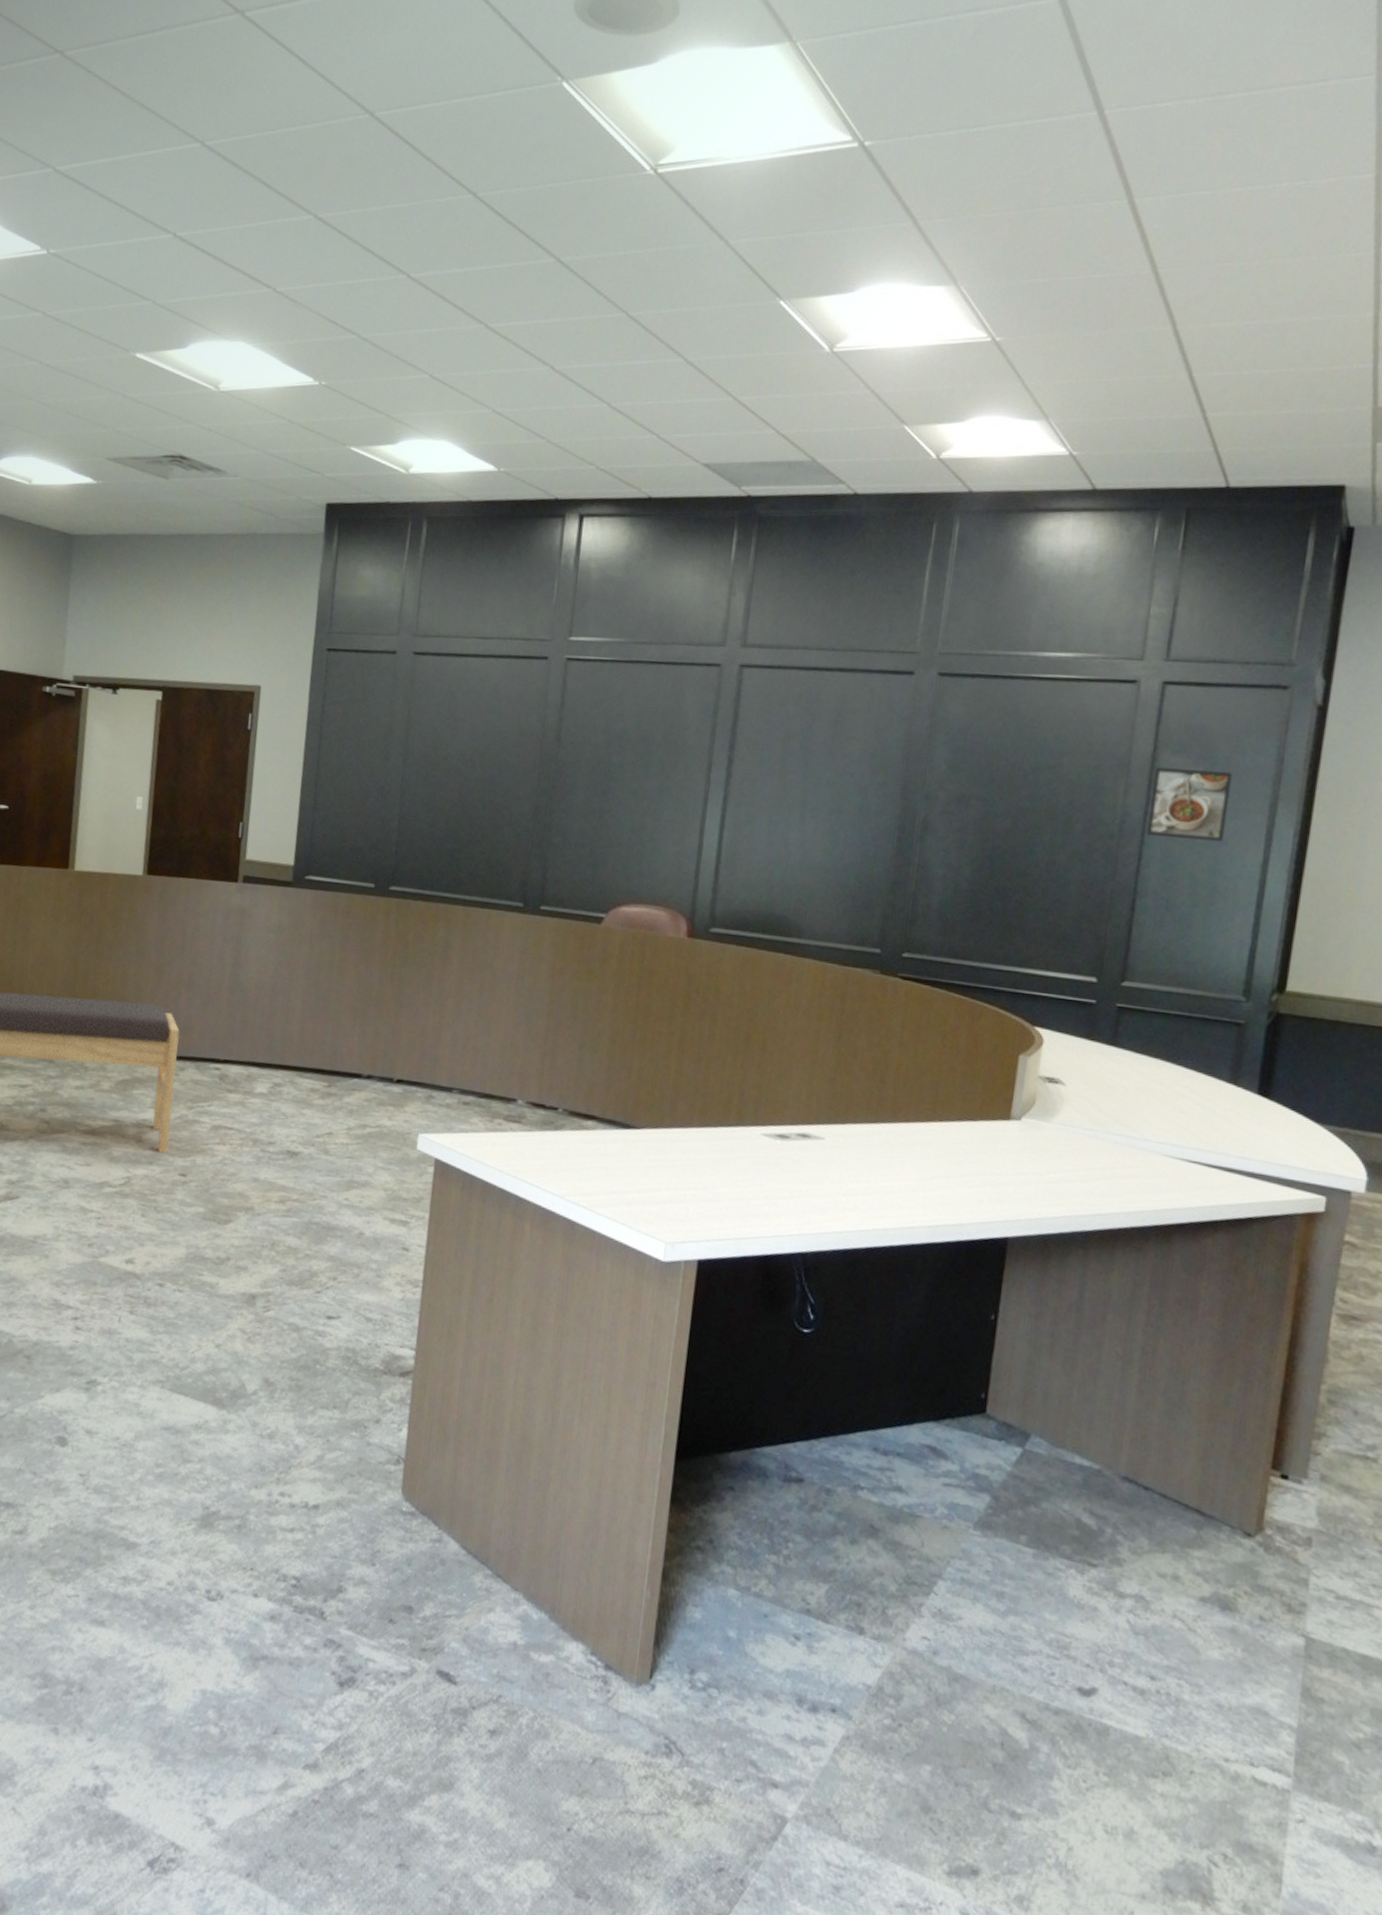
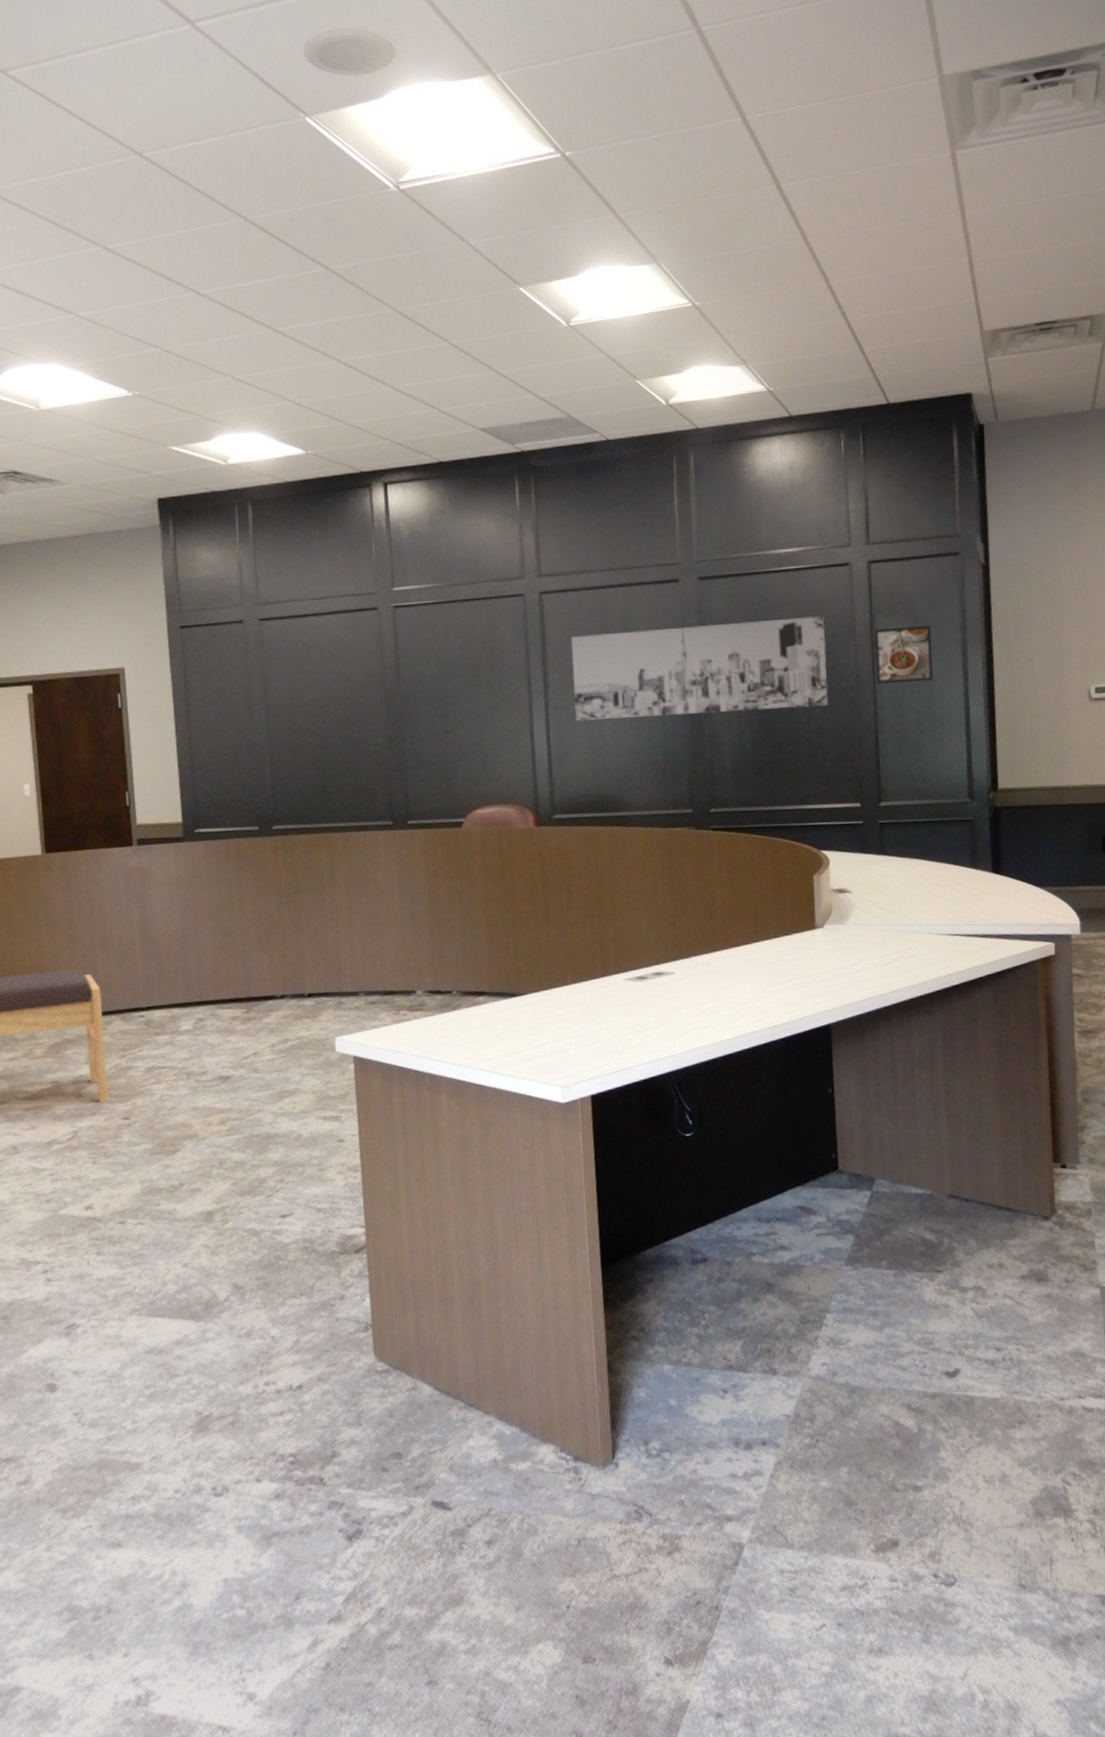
wall art: none [756,722,1092,852] -> present [571,615,829,721]

